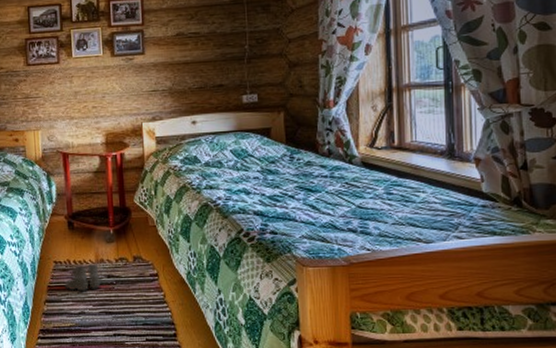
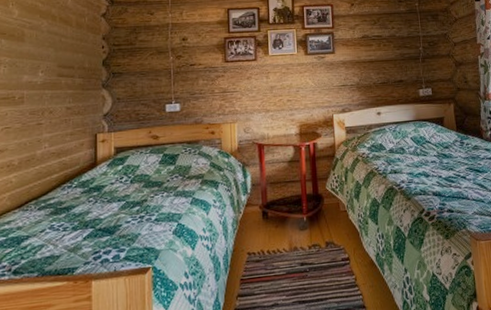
boots: present [64,264,101,291] -> none [258,252,295,283]

